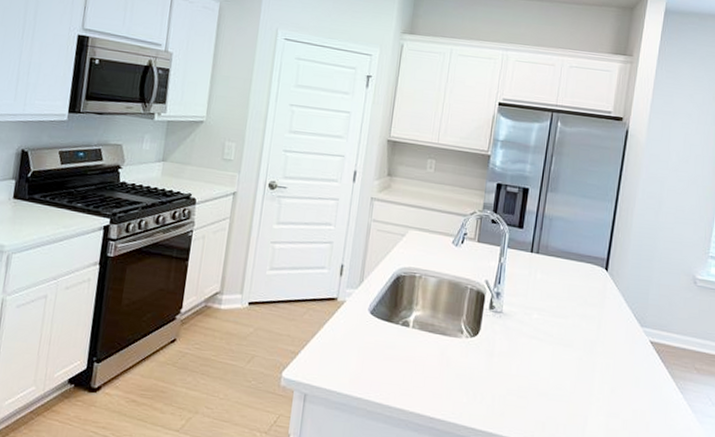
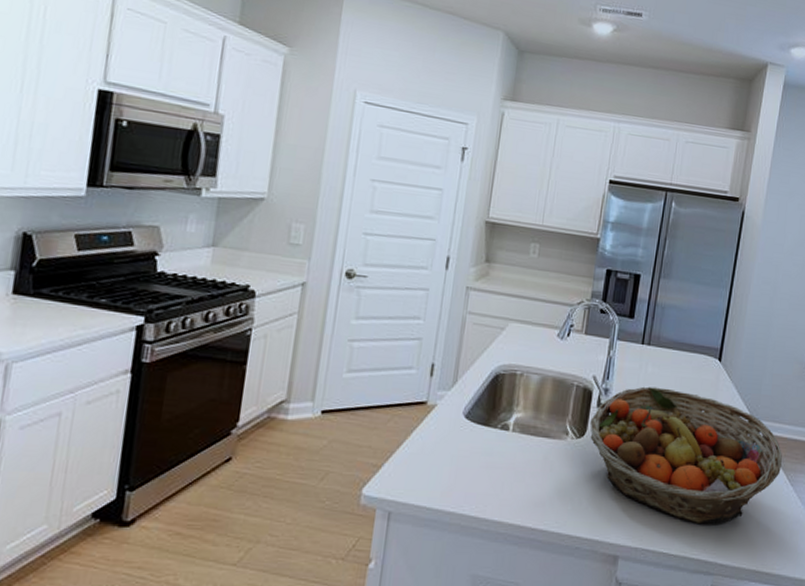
fruit basket: none [483,291,671,426] -> present [590,386,782,524]

